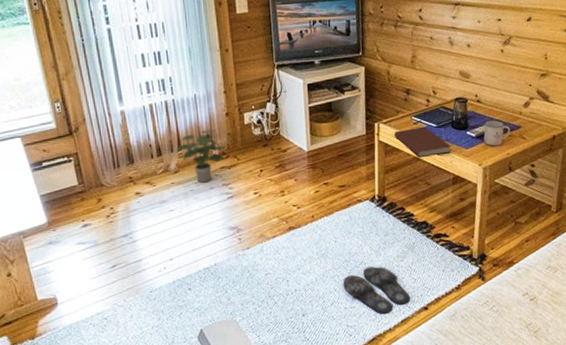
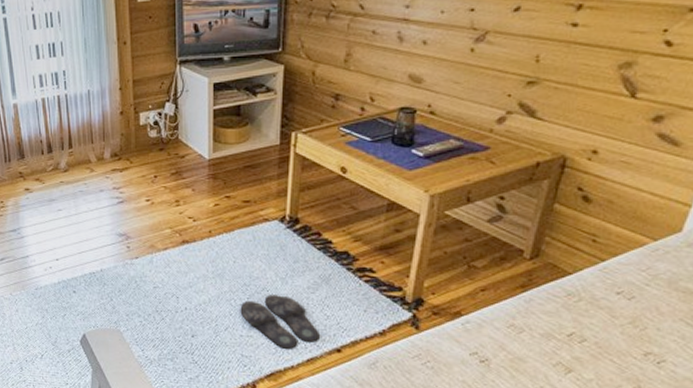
potted plant: present [177,130,226,183] -> none [67,129,118,184]
book: present [394,127,451,158] -> none [315,141,388,177]
mug: present [483,120,510,146] -> none [434,137,473,170]

